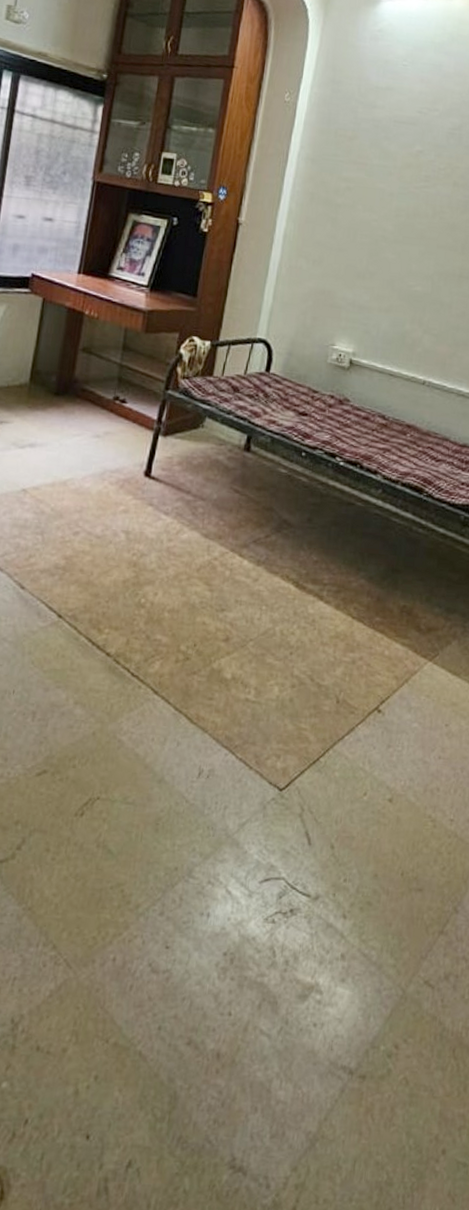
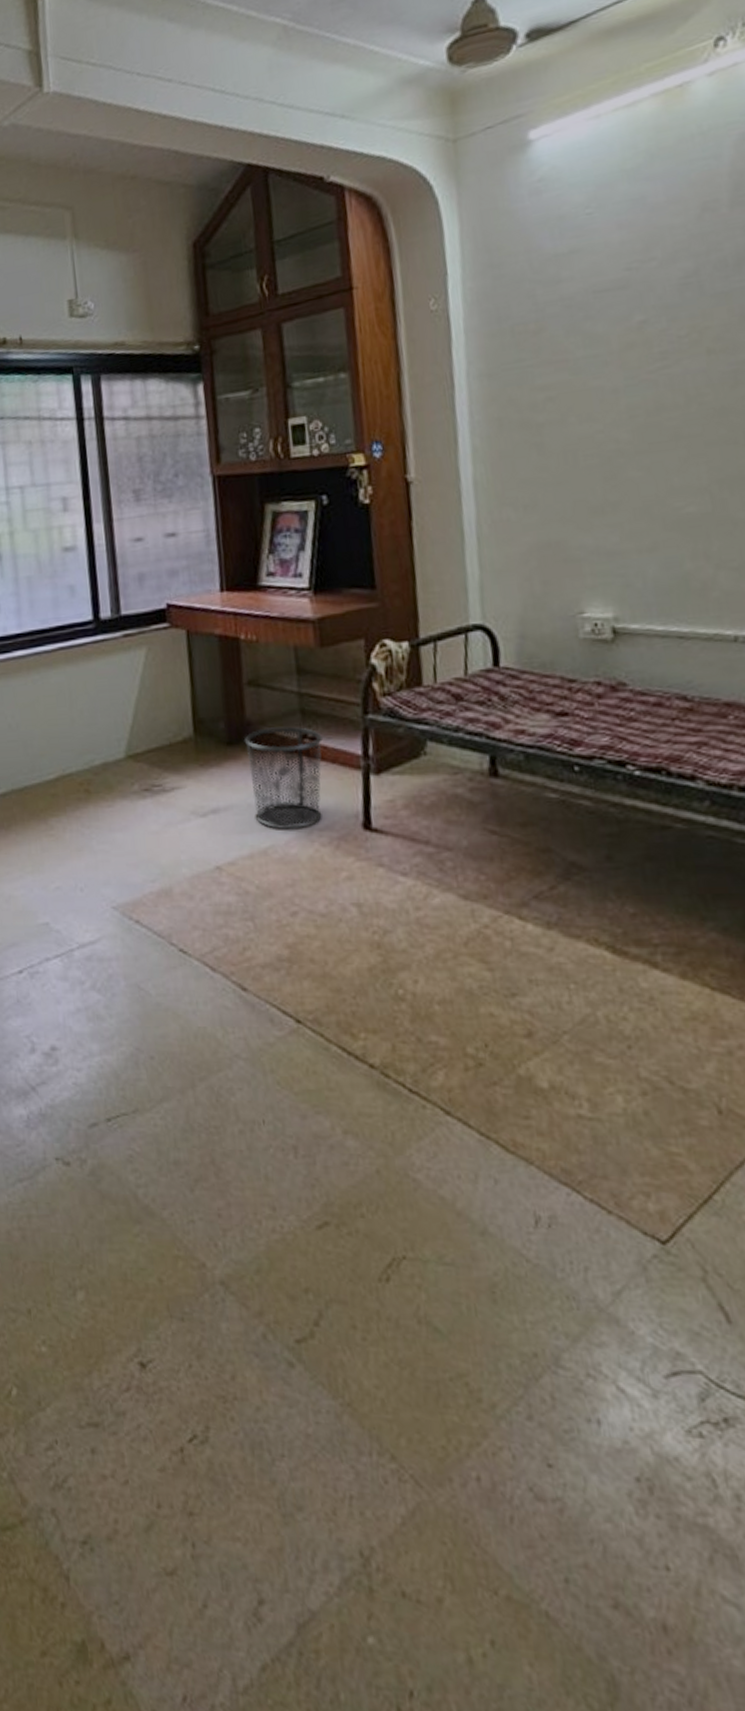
waste bin: none [63,386,130,468] -> present [243,726,322,829]

